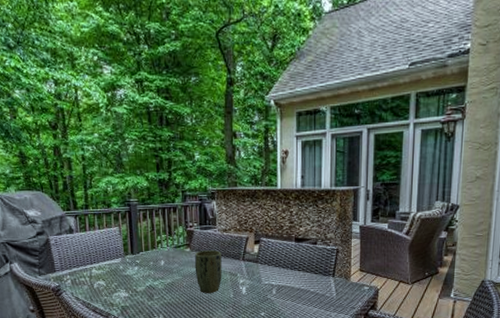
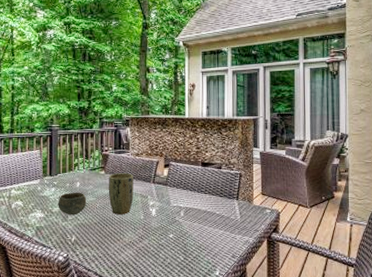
bowl: none [142,270,173,295] -> present [58,192,87,215]

